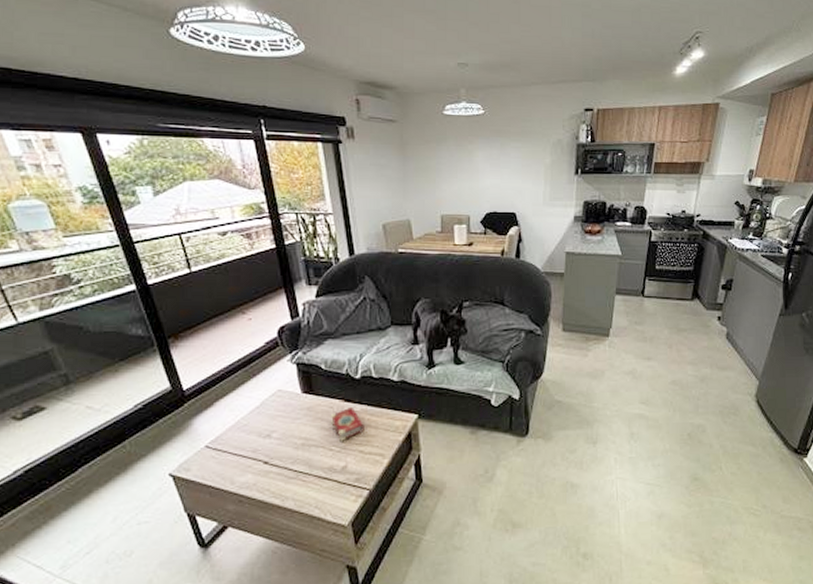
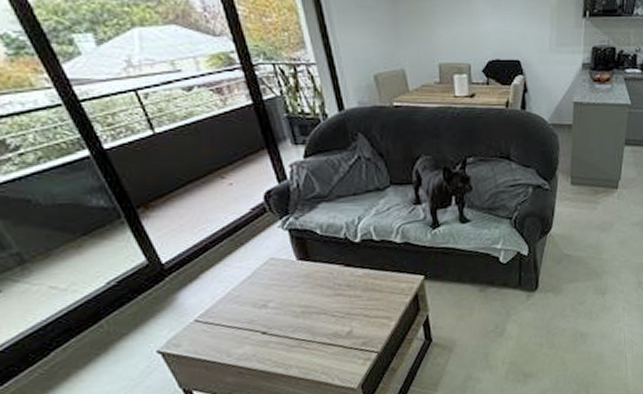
book: present [330,408,364,441] -> none [330,272,368,307]

